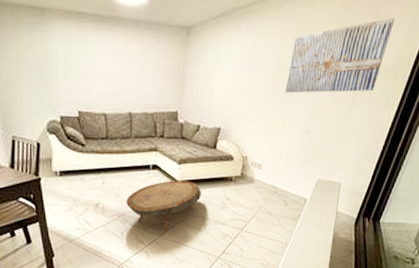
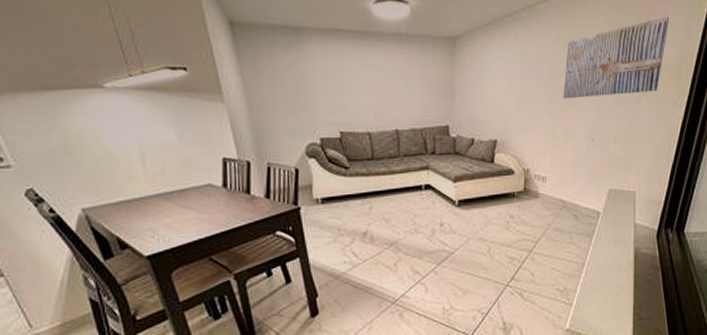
coffee table: present [126,180,201,231] -> none [397,200,481,258]

